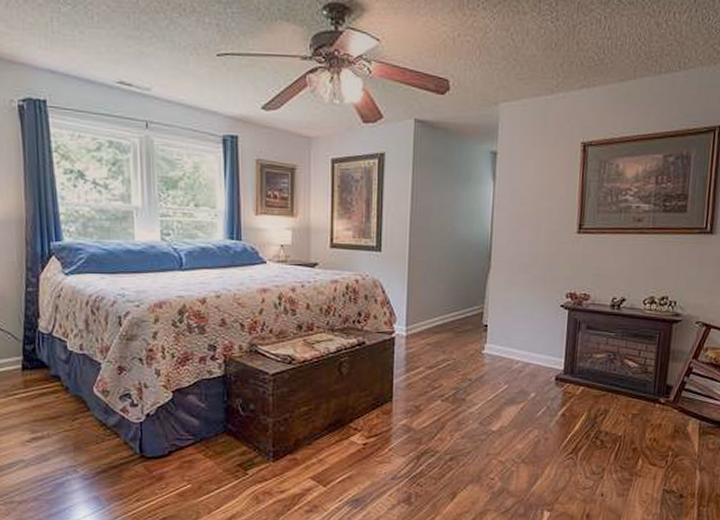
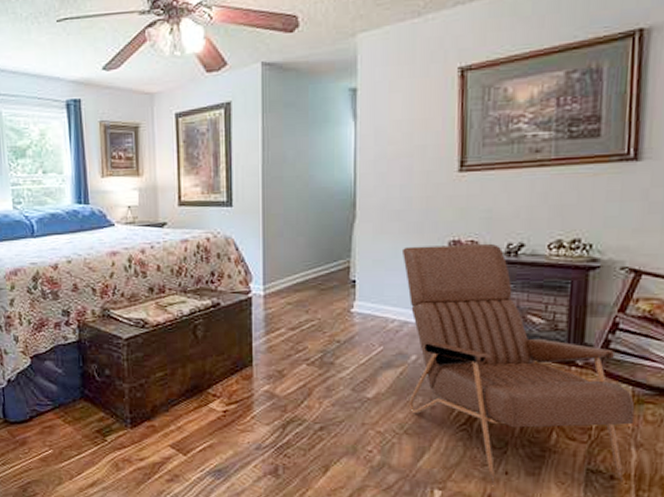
armchair: none [526,296,701,506] -> present [401,243,635,485]

